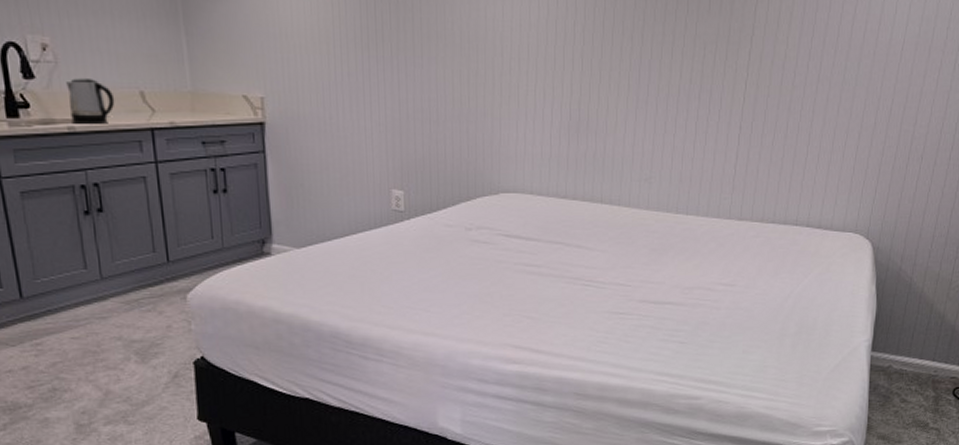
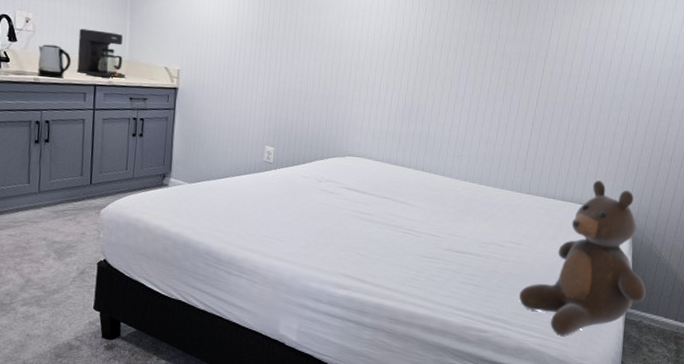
coffee maker: none [118,52,191,118] -> present [76,28,125,79]
teddy bear: none [737,194,896,393] -> present [519,180,646,335]

